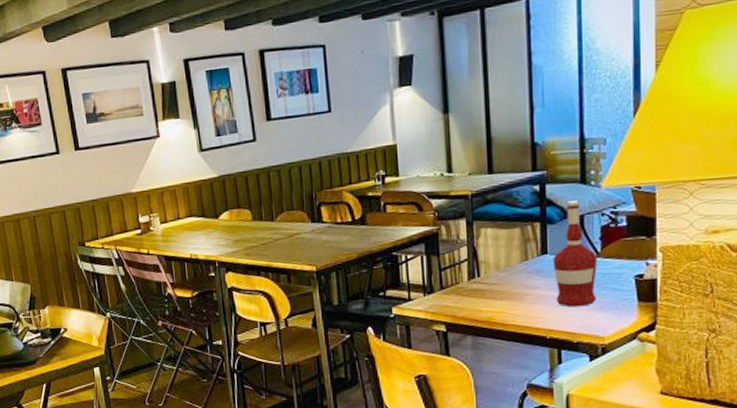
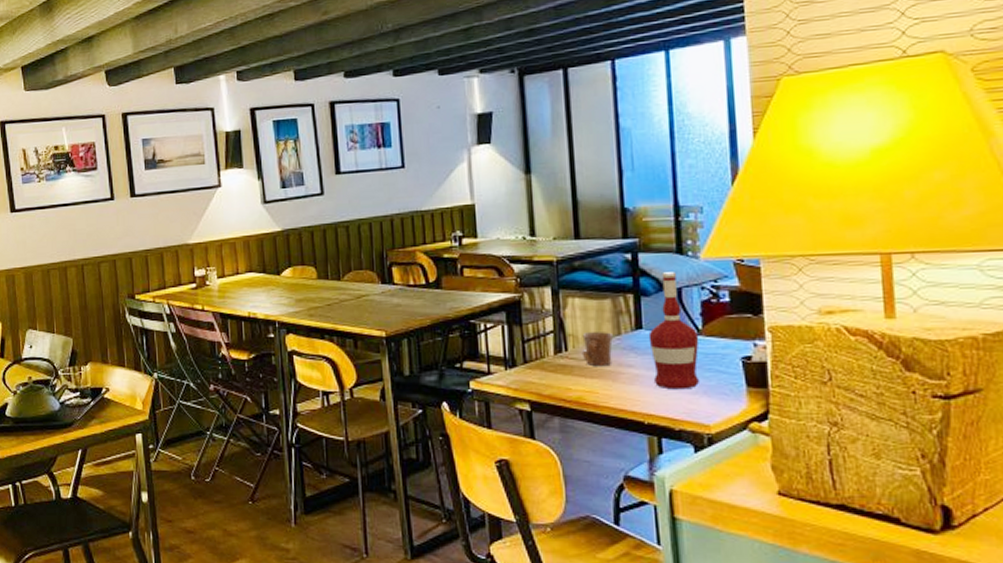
mug: none [492,258,522,290] -> present [581,332,614,367]

